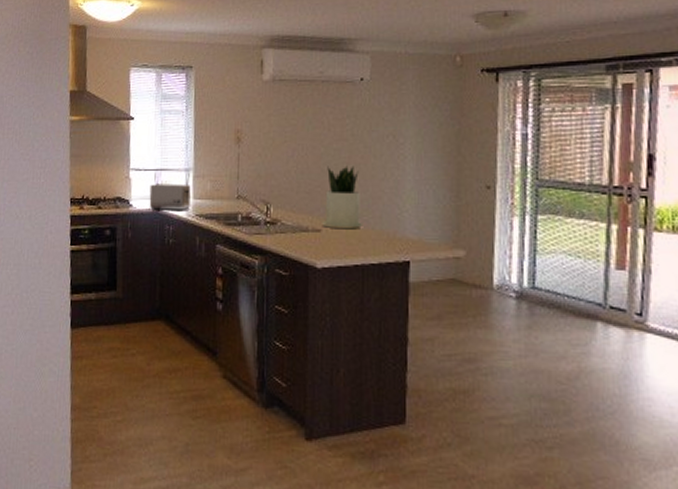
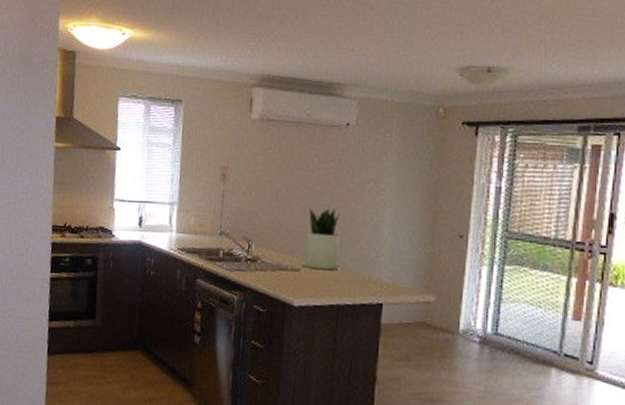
toaster: present [149,184,191,212] -> none [132,215,174,245]

